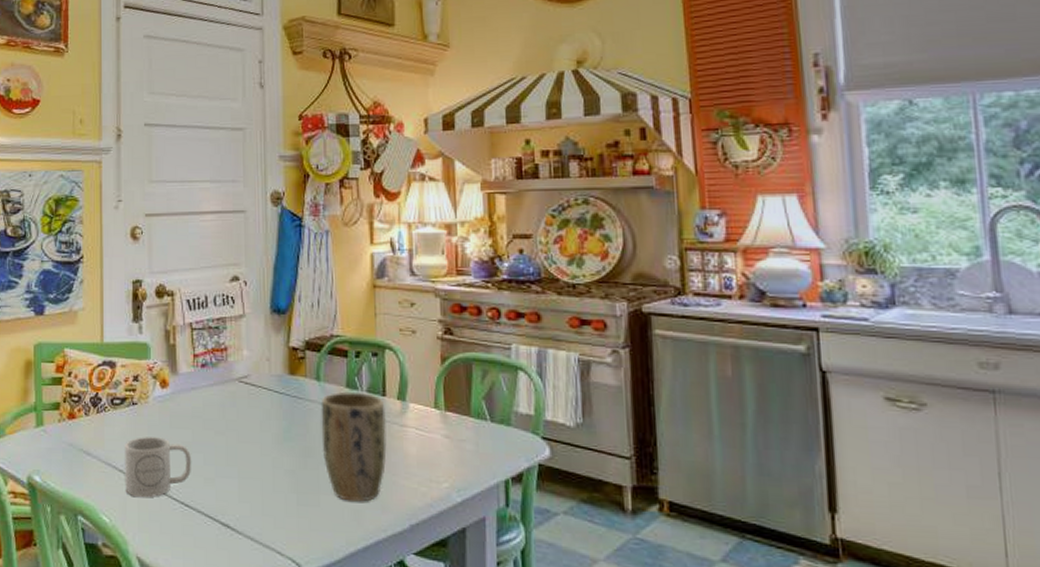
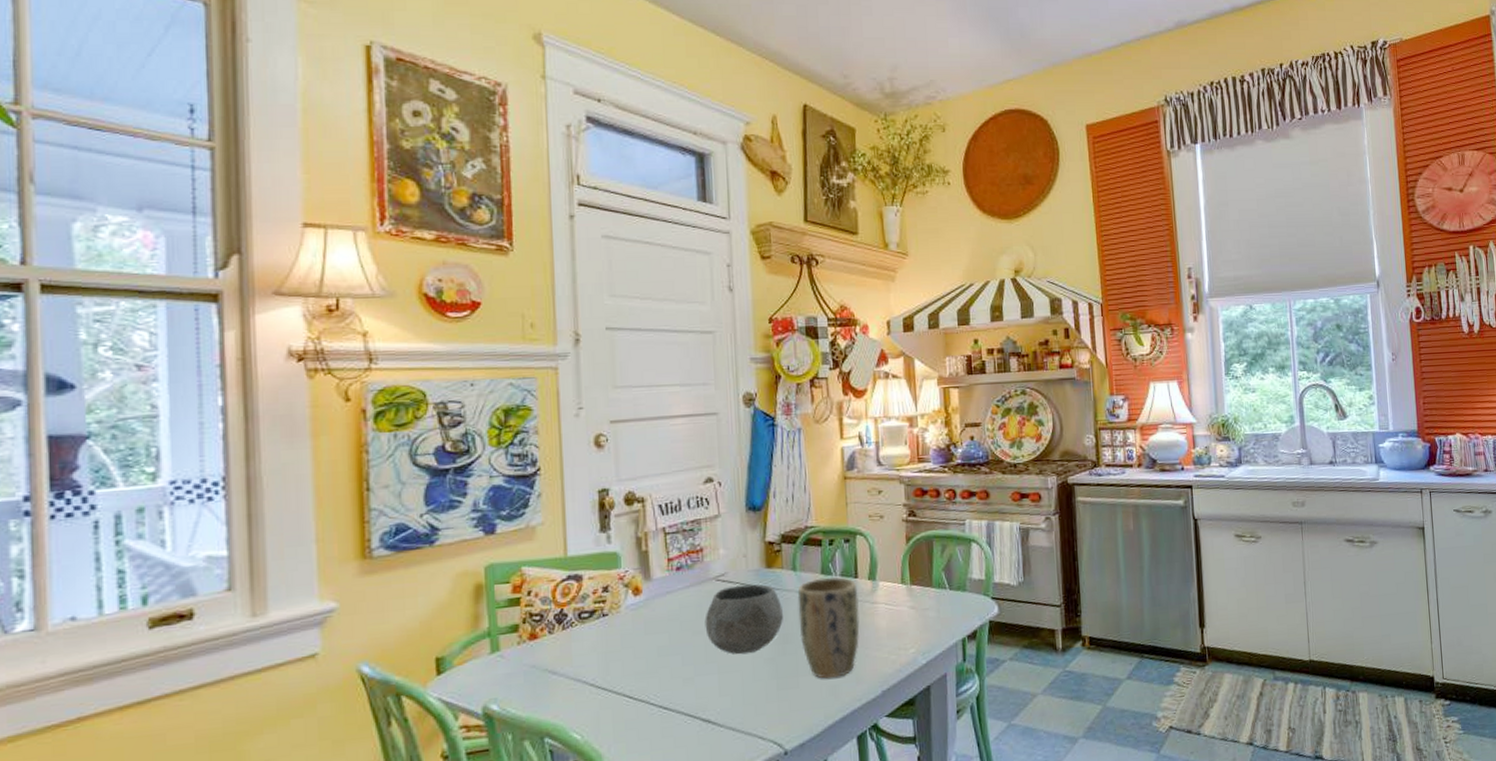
mug: present [125,437,191,498] -> none [595,645,669,709]
bowl: none [227,389,306,463] -> present [704,584,784,655]

